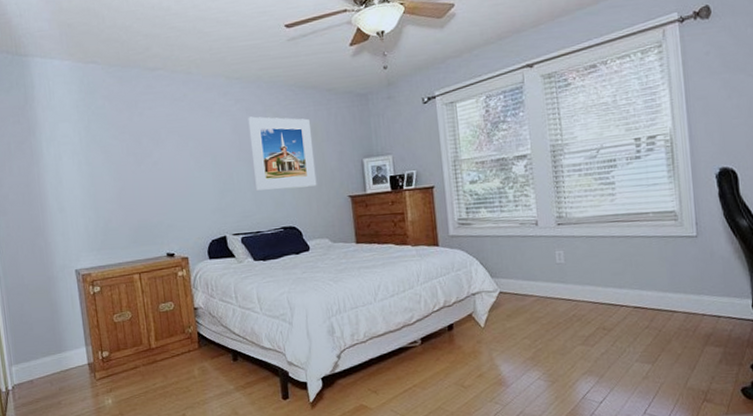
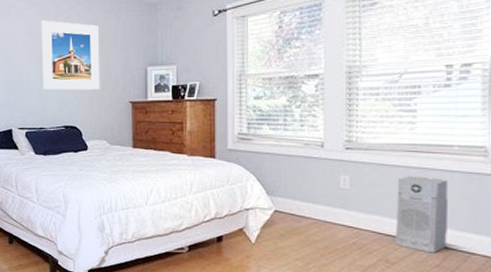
air purifier: none [605,244,653,316] -> present [395,176,448,253]

